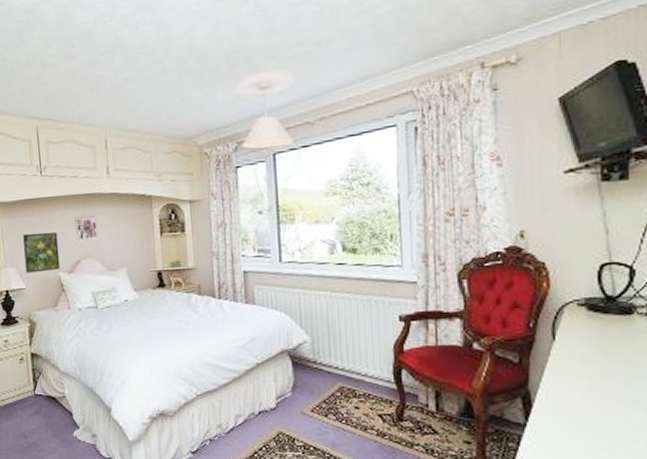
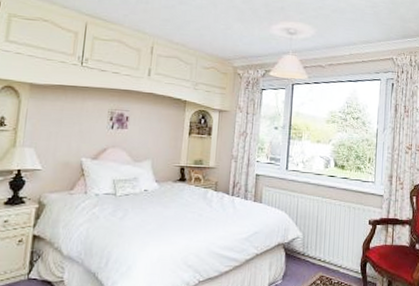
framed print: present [23,232,60,273] -> none [44,117,88,156]

